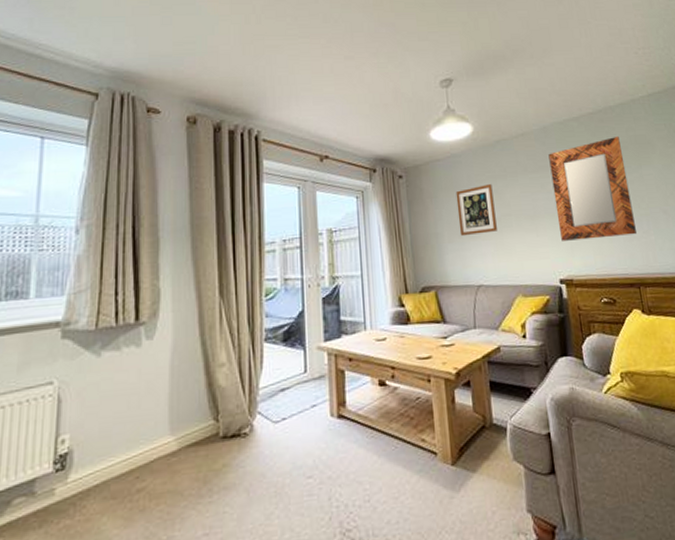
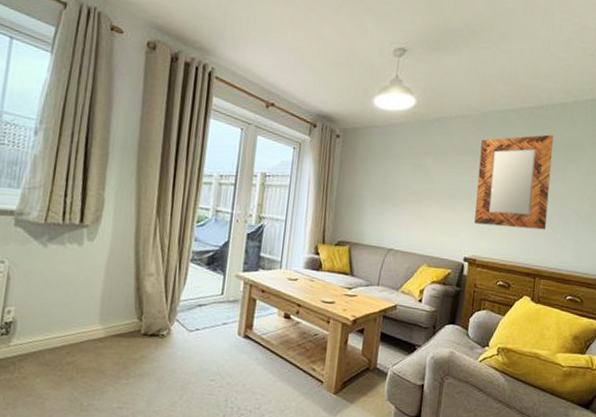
wall art: present [455,184,497,237] -> none [382,158,422,204]

